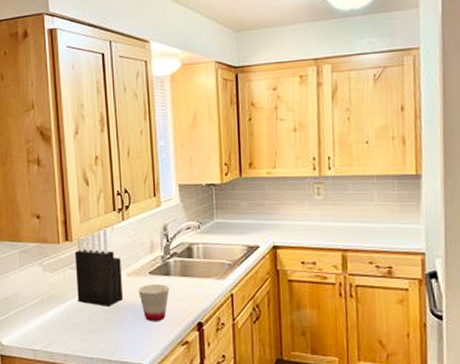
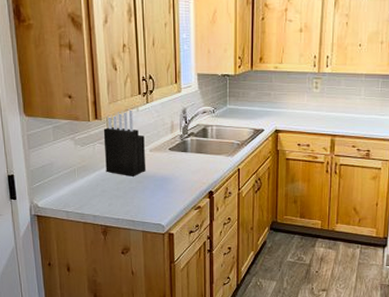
cup: present [138,284,170,321] -> none [159,159,186,189]

